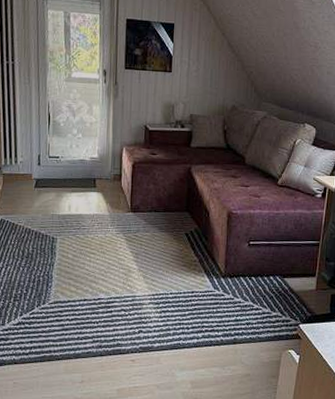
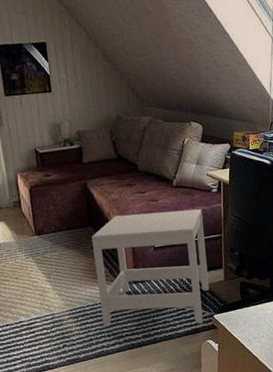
side table: none [184,205,303,332] -> present [91,209,210,328]

